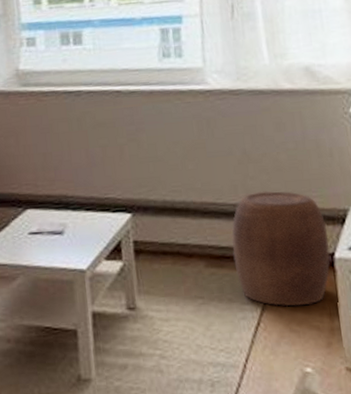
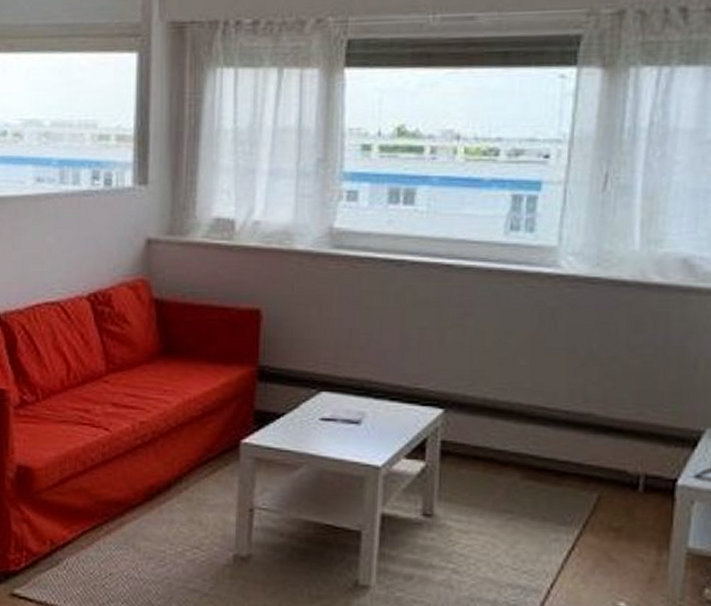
stool: present [232,191,330,307] -> none [556,400,675,535]

